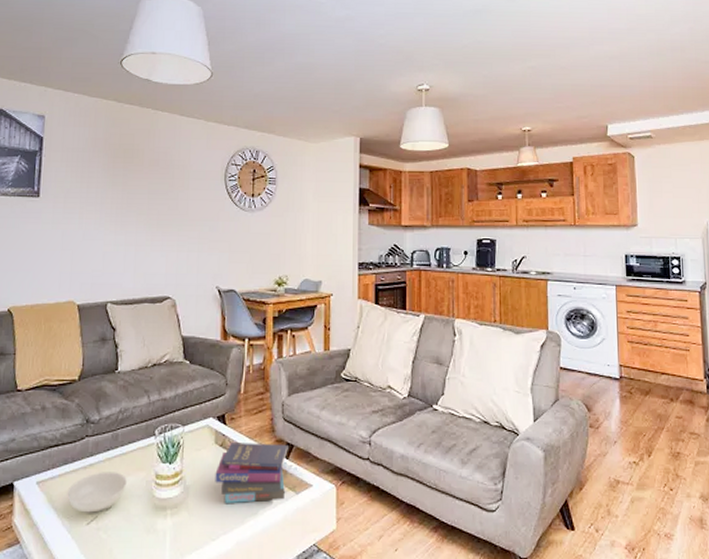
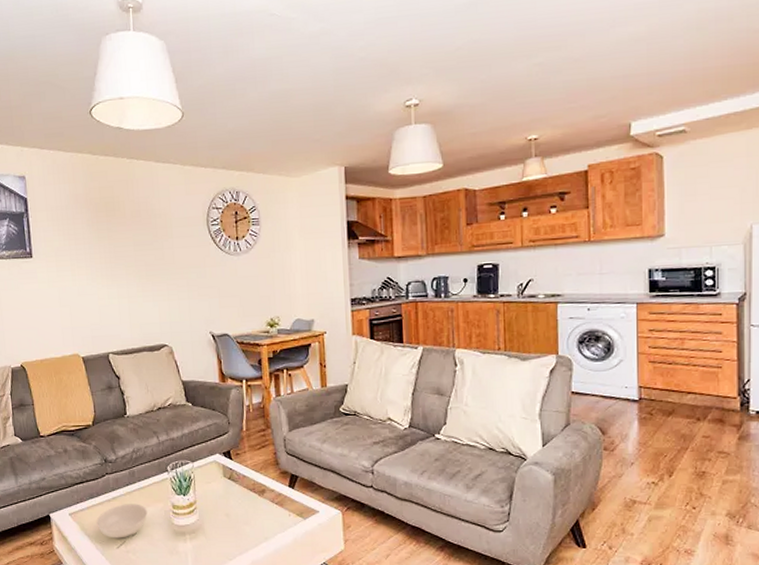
books: present [215,443,288,504] -> none [226,475,293,529]

